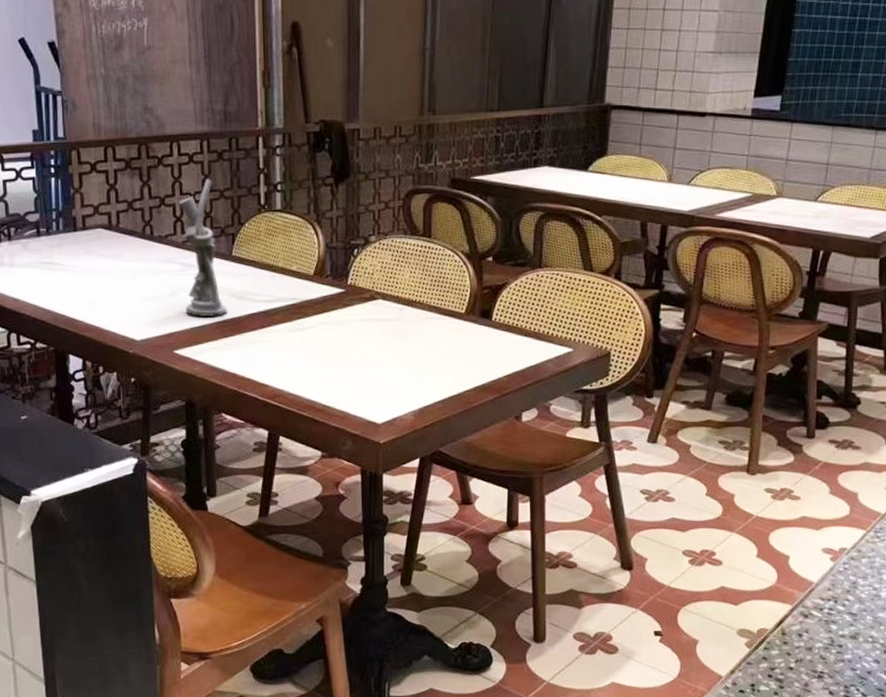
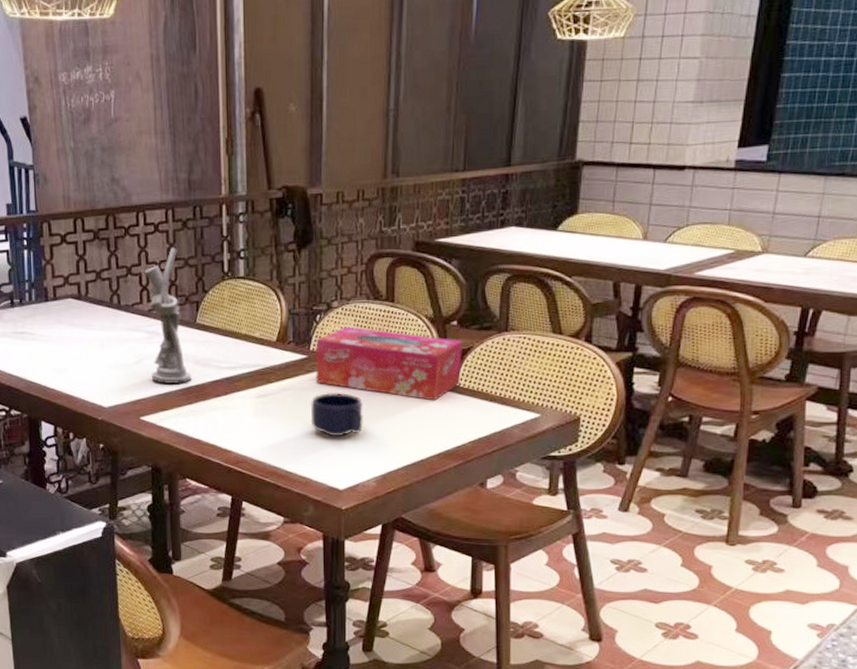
mug: none [348,326,402,370] -> present [310,392,364,436]
tissue box: none [353,261,498,335] -> present [316,326,462,401]

